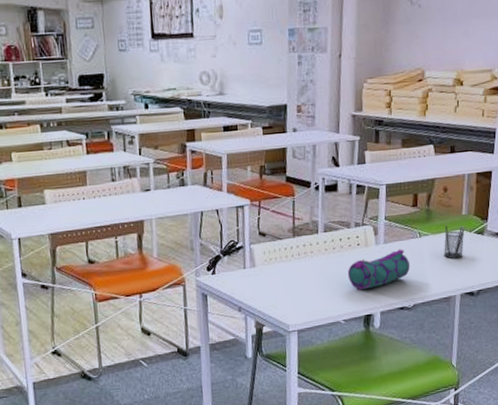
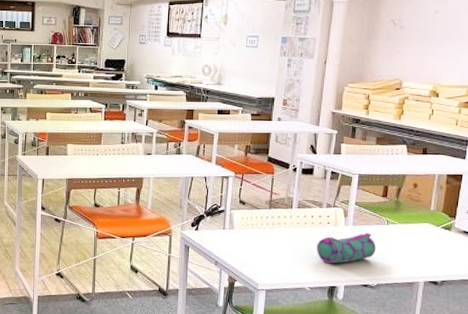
pencil holder: present [444,224,465,259] -> none [410,216,432,249]

